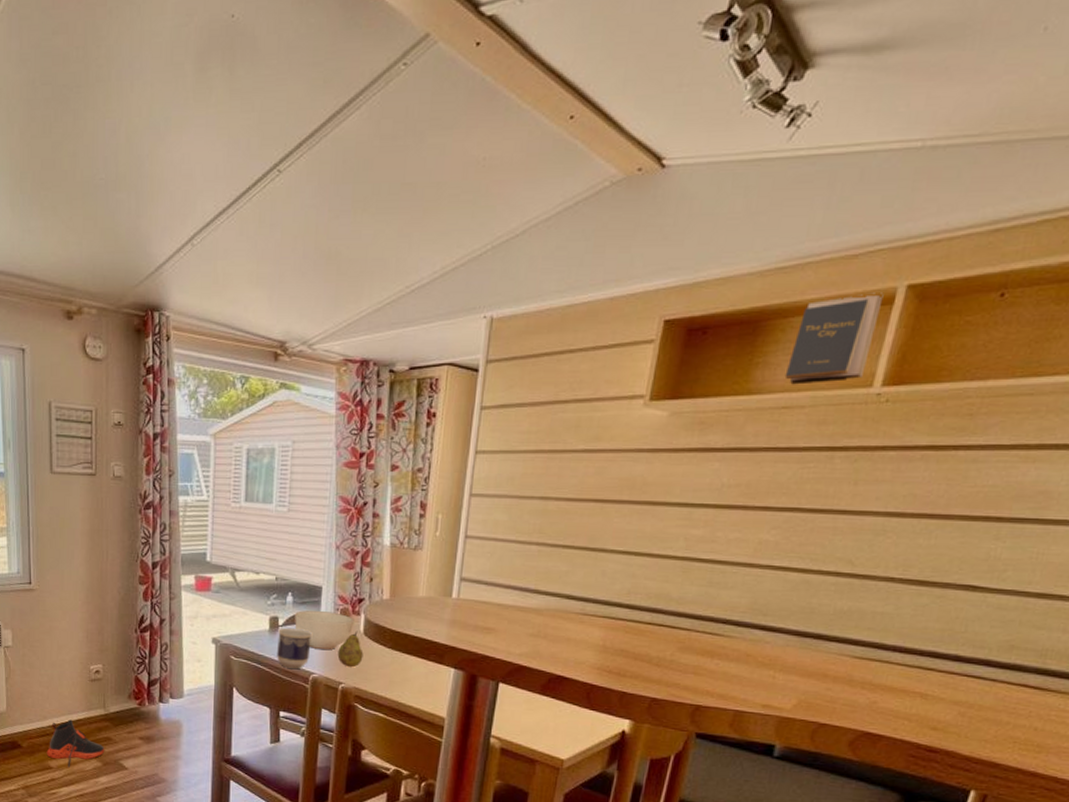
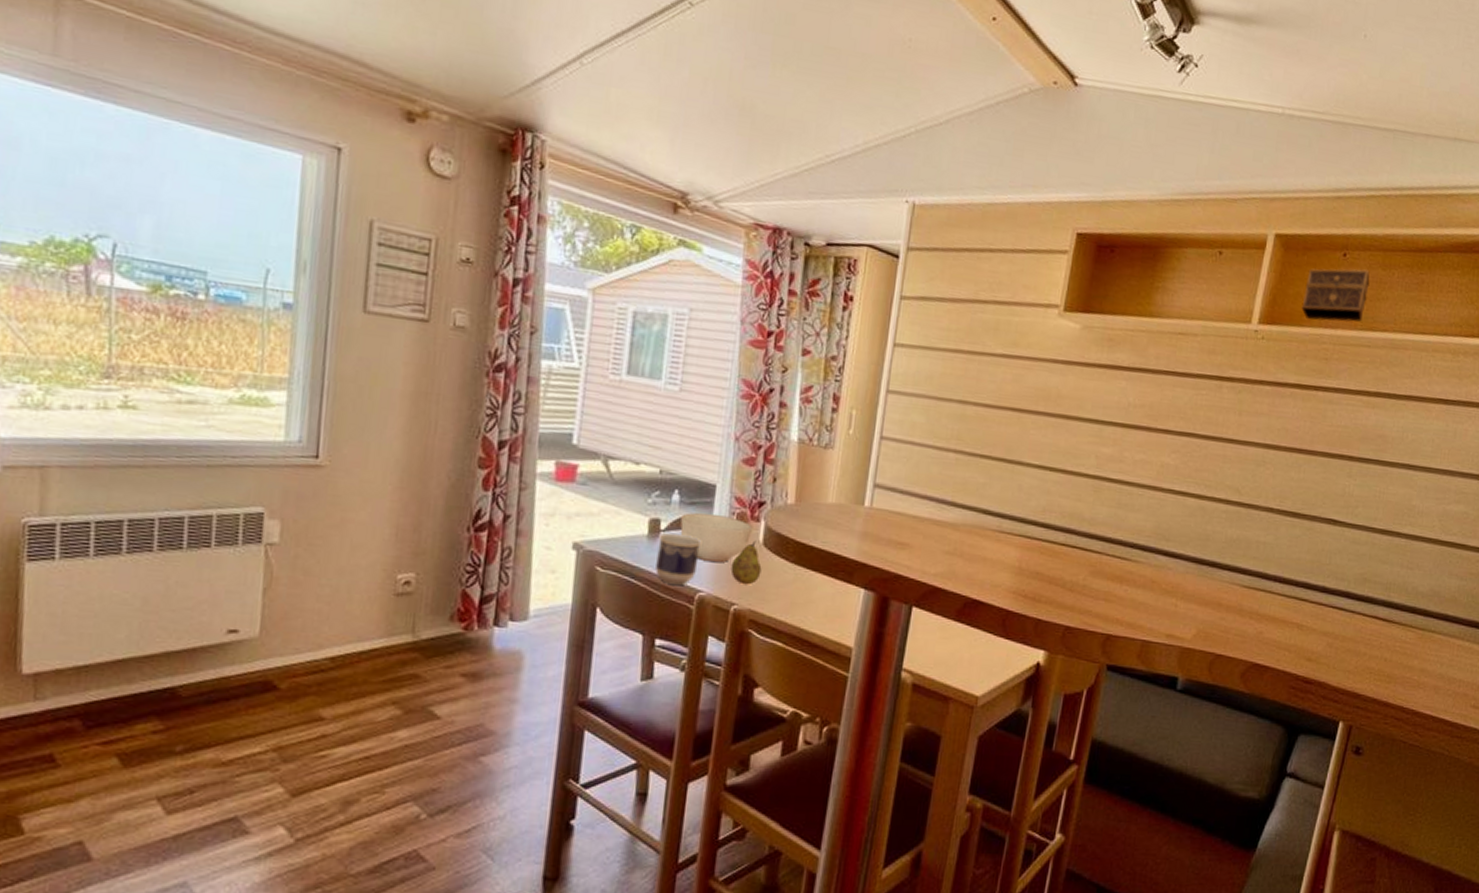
athletic shoe: present [46,719,105,768] -> none [317,649,409,718]
books: present [784,292,884,385] -> none [1180,235,1258,315]
decorative box: none [939,308,1037,374] -> present [1301,268,1370,322]

